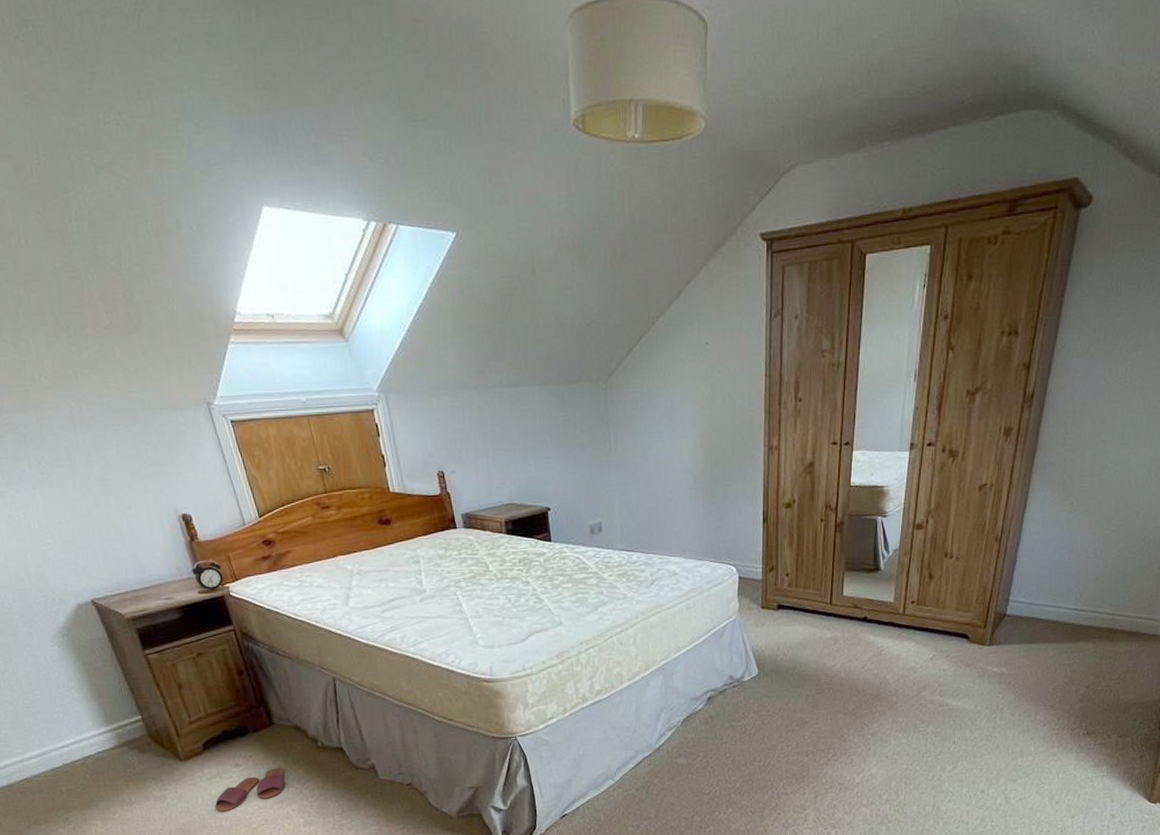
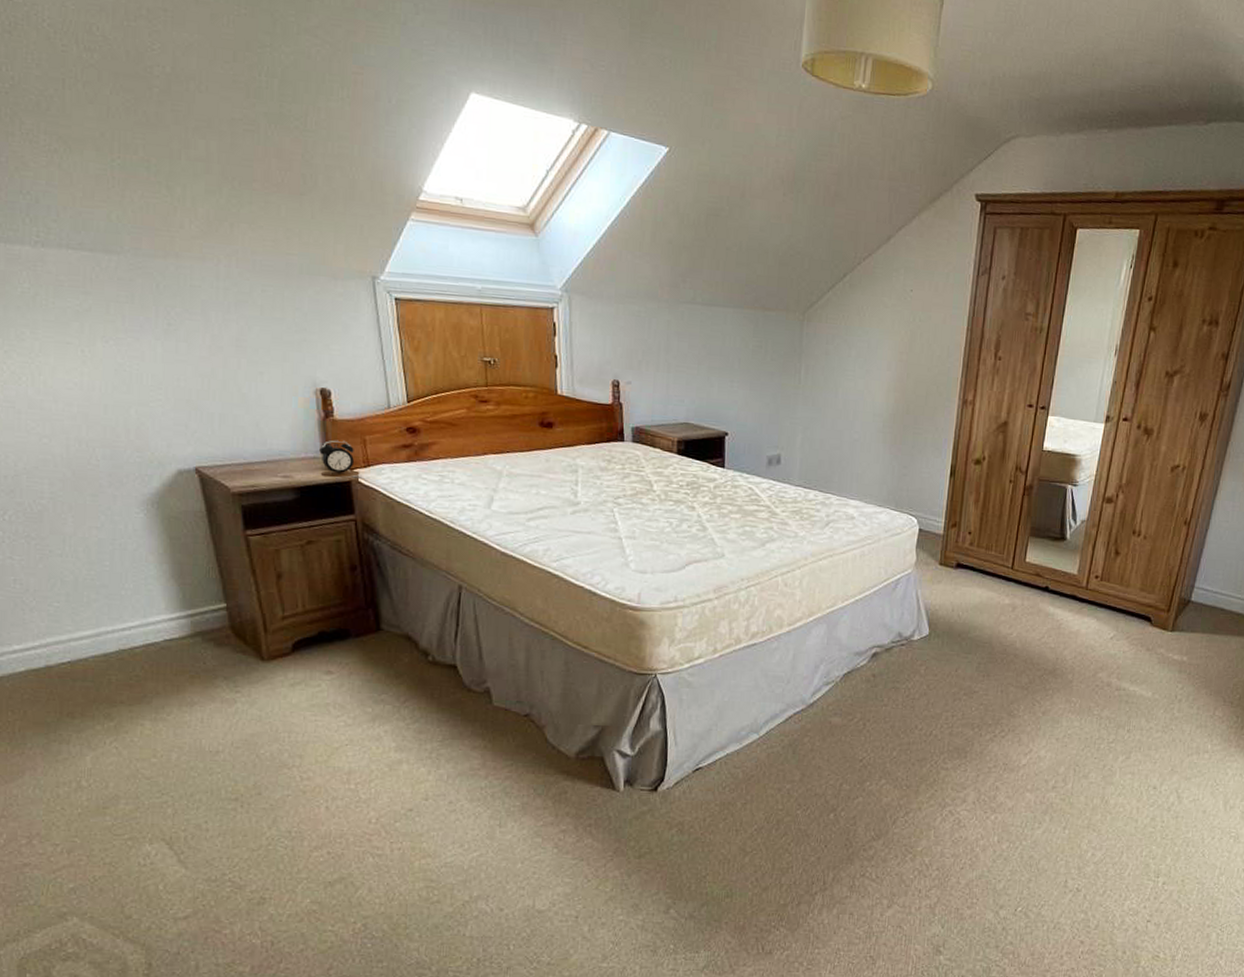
slippers: present [215,767,286,812] -> none [293,679,384,725]

